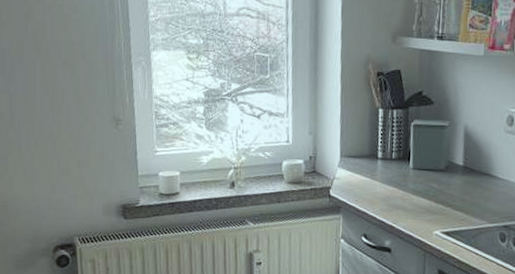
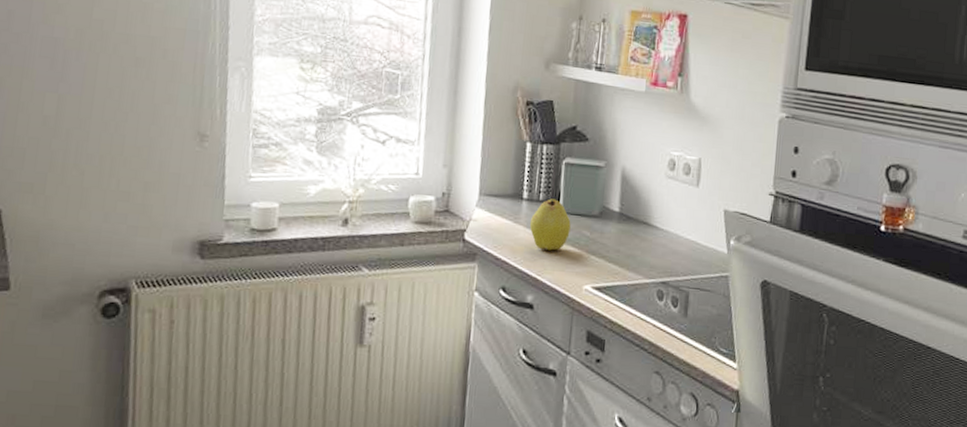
fruit: none [384,157,421,202] -> present [529,199,571,251]

